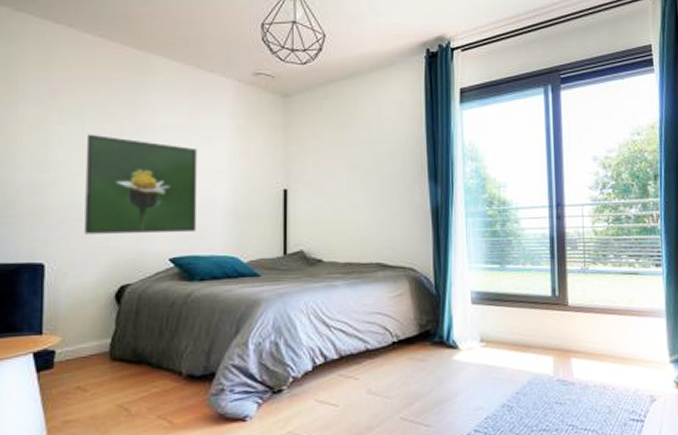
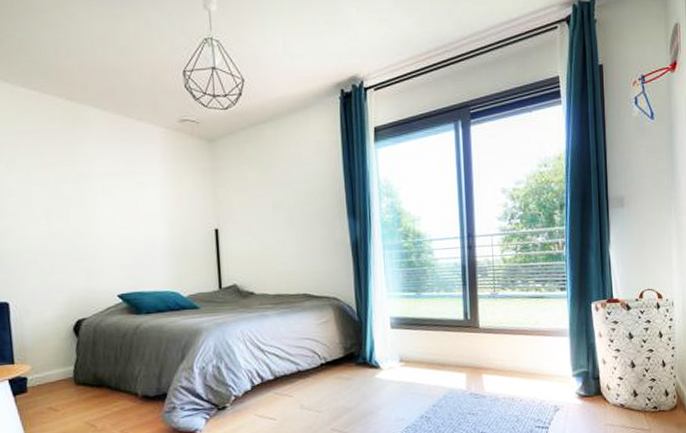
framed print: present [85,134,198,234] -> none [32,183,139,275]

